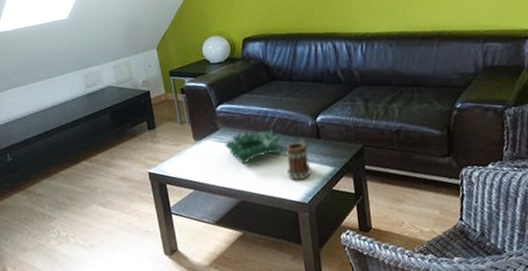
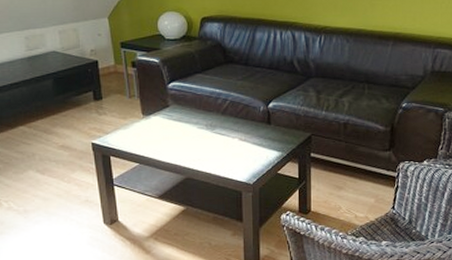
decorative bowl: present [225,129,283,166] -> none [174,111,233,144]
mug: present [285,139,312,181] -> none [234,123,259,163]

